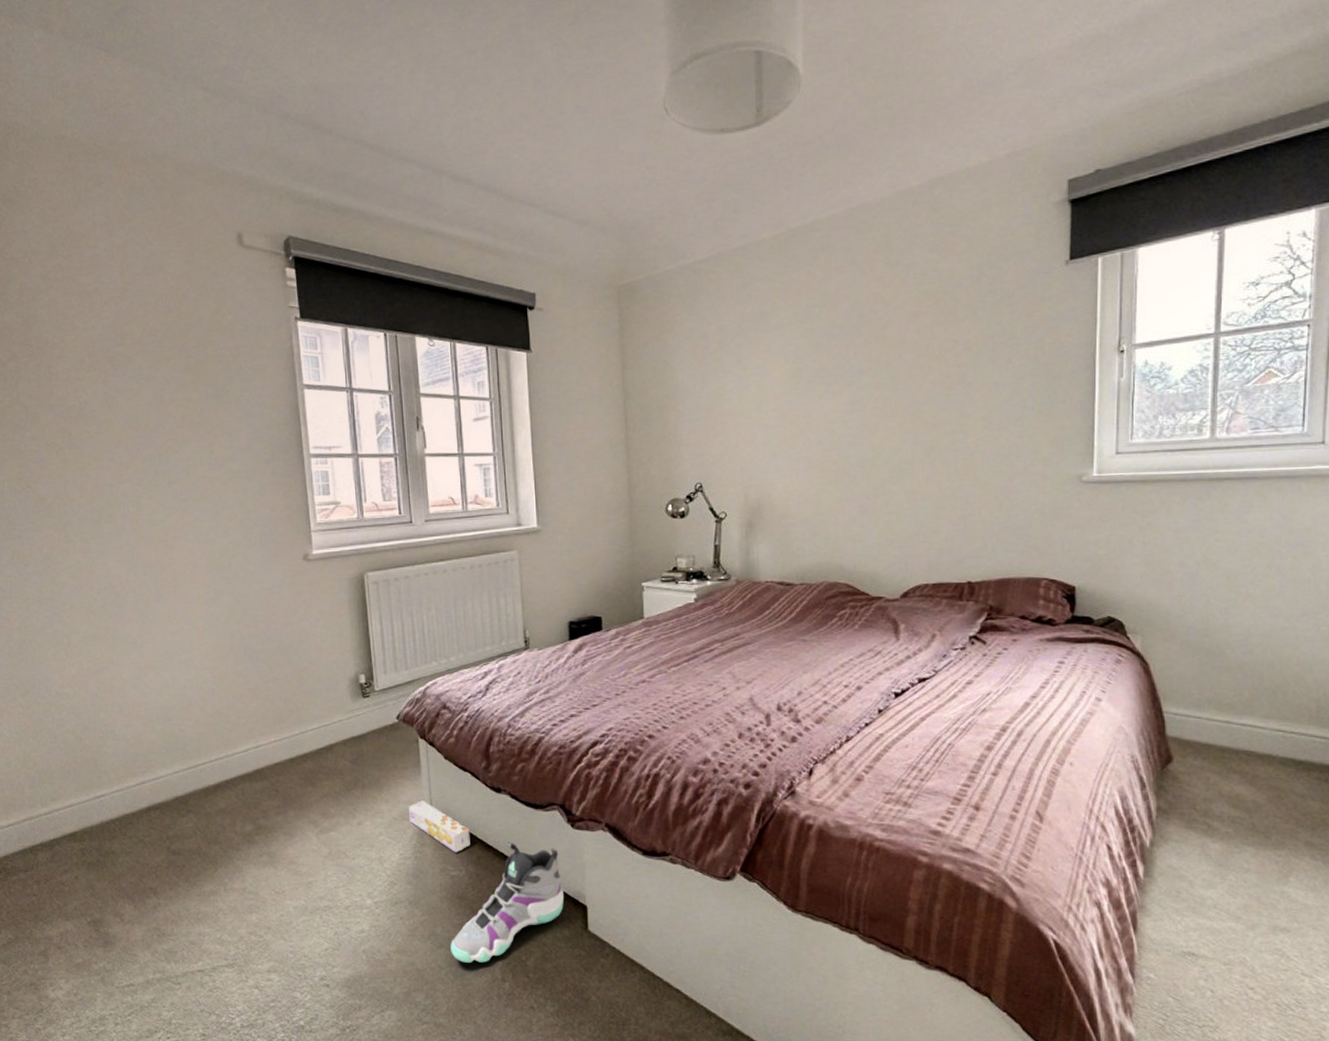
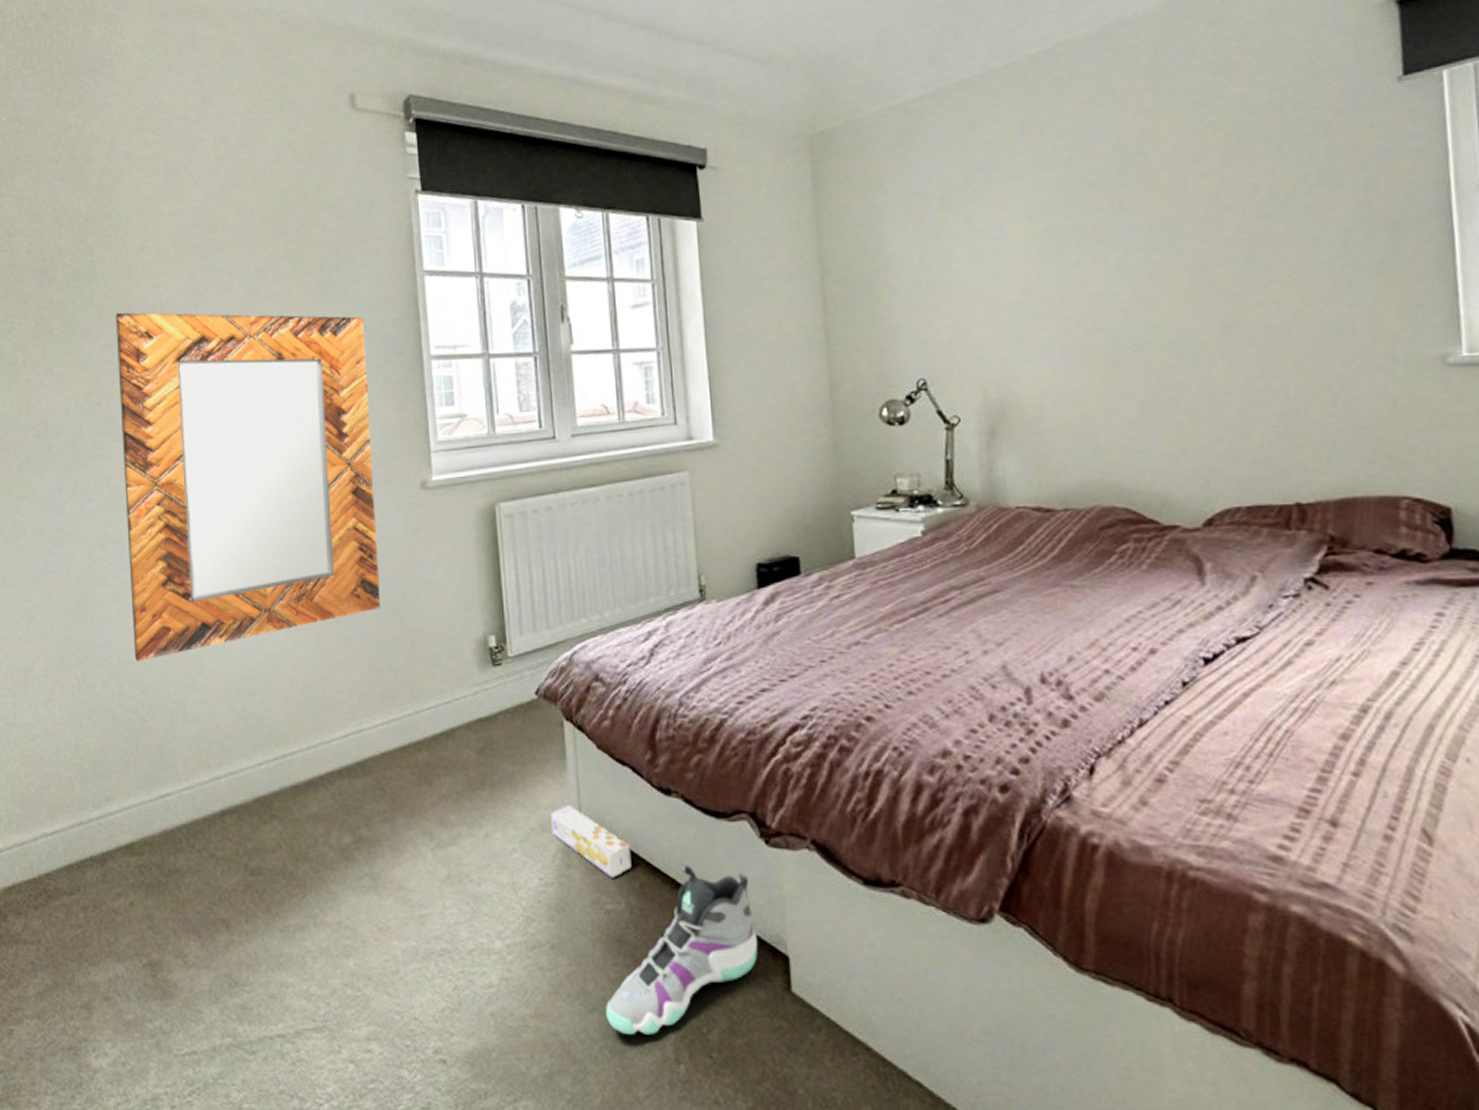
home mirror: none [40,411,272,693] -> present [115,312,380,661]

